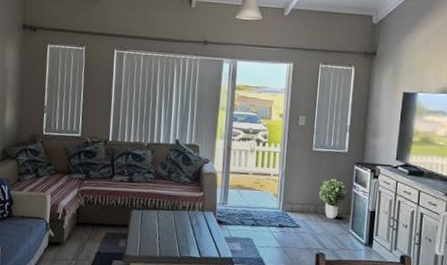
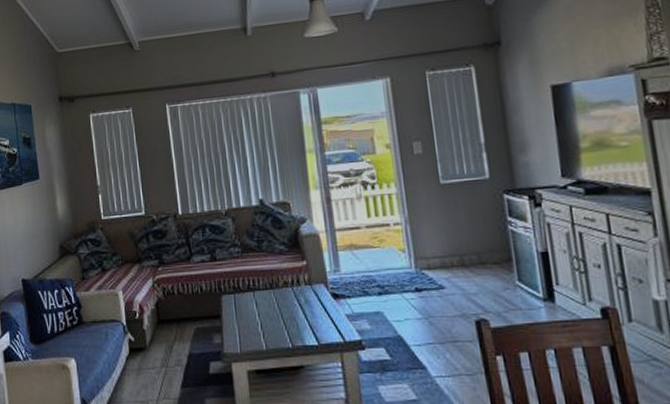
potted plant: present [319,178,347,219] -> none [459,216,502,271]

